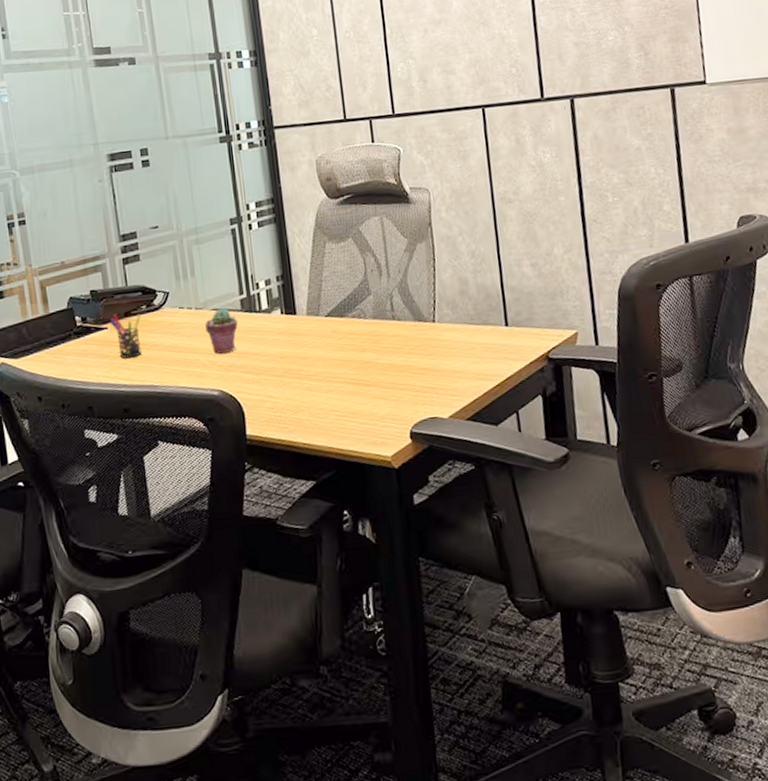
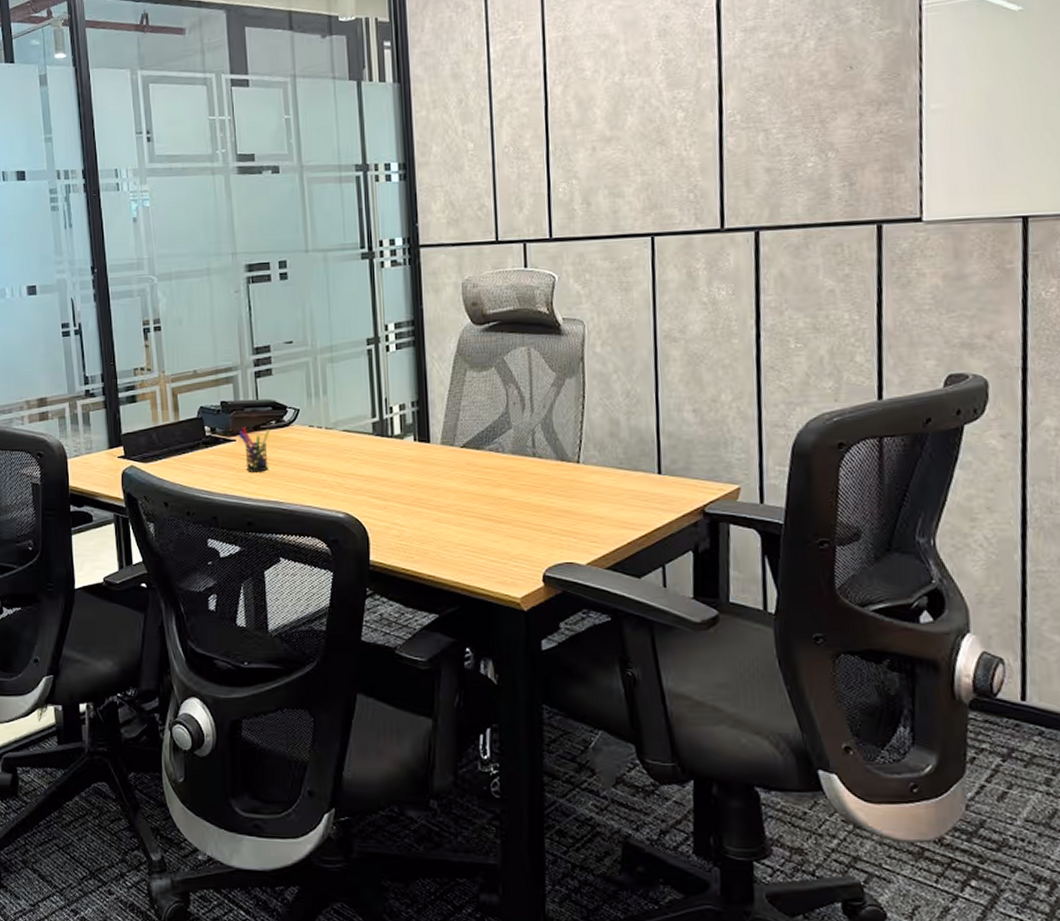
potted succulent: present [205,308,238,354] -> none [335,430,368,476]

